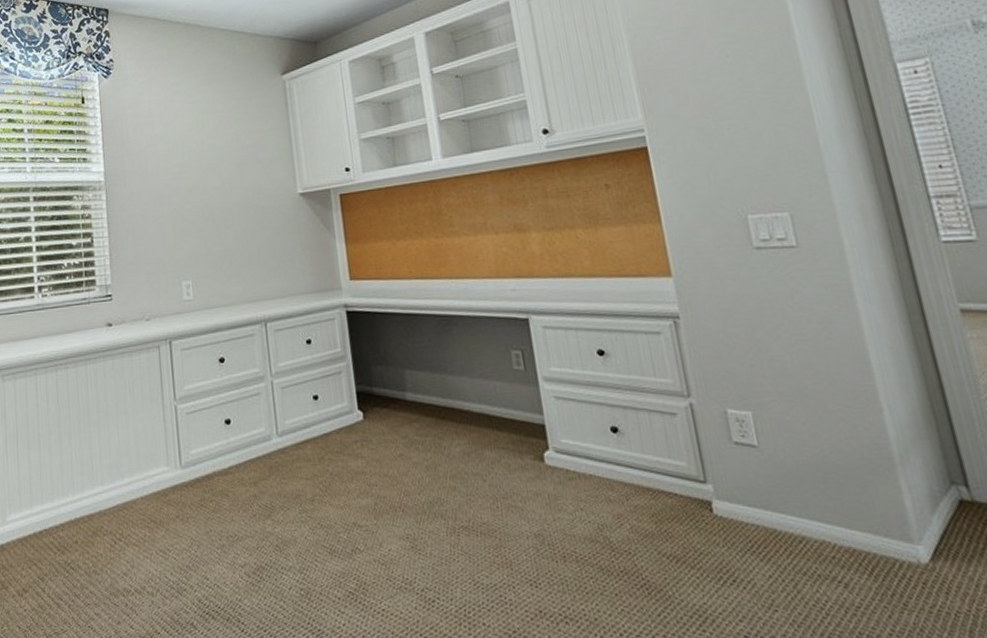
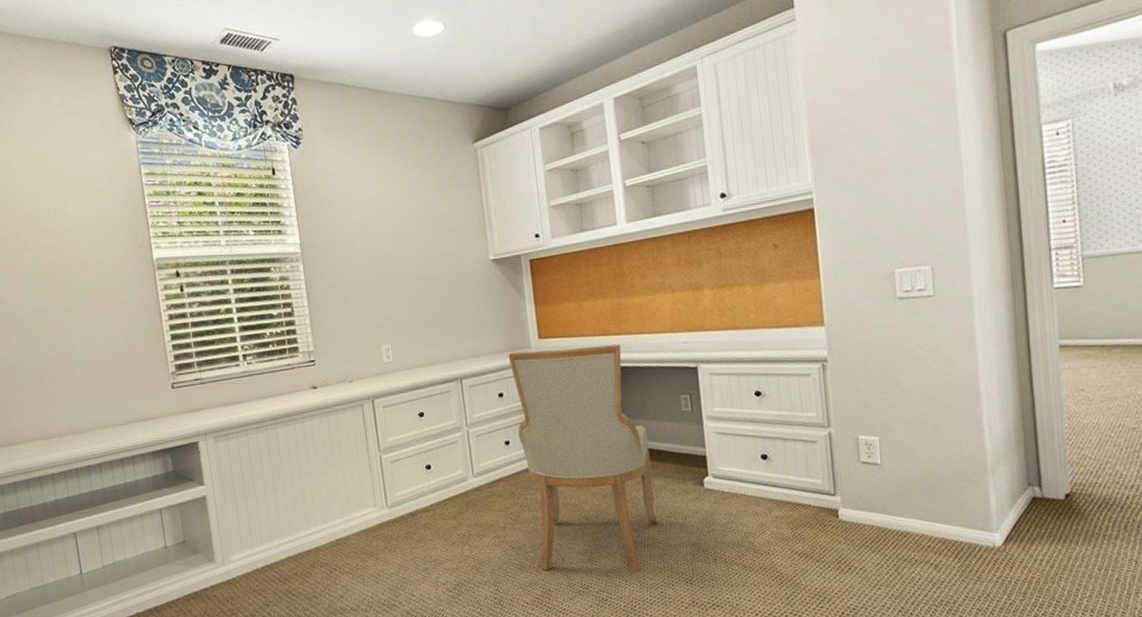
chair: none [316,289,493,568] -> present [508,344,658,573]

